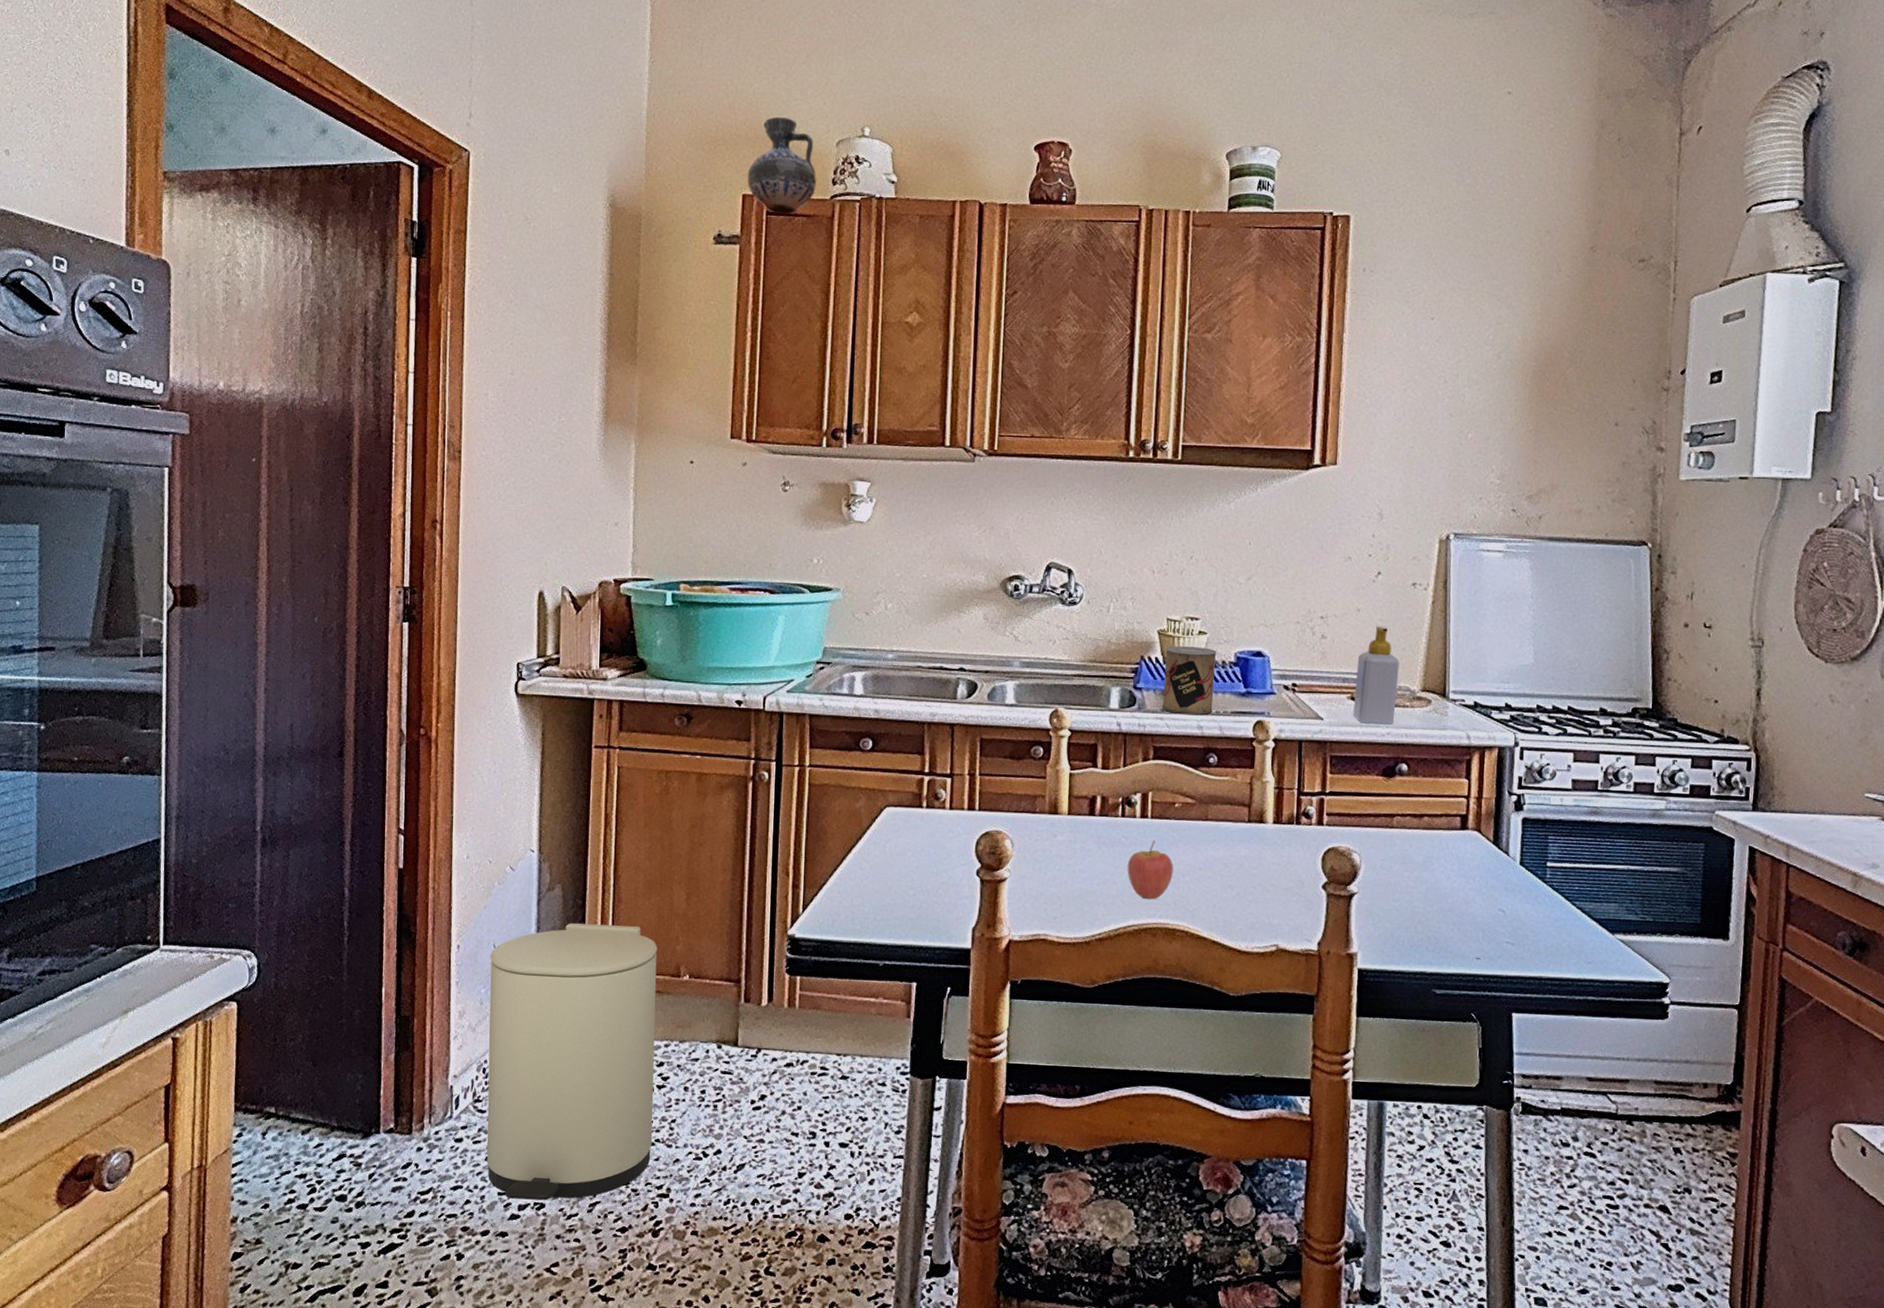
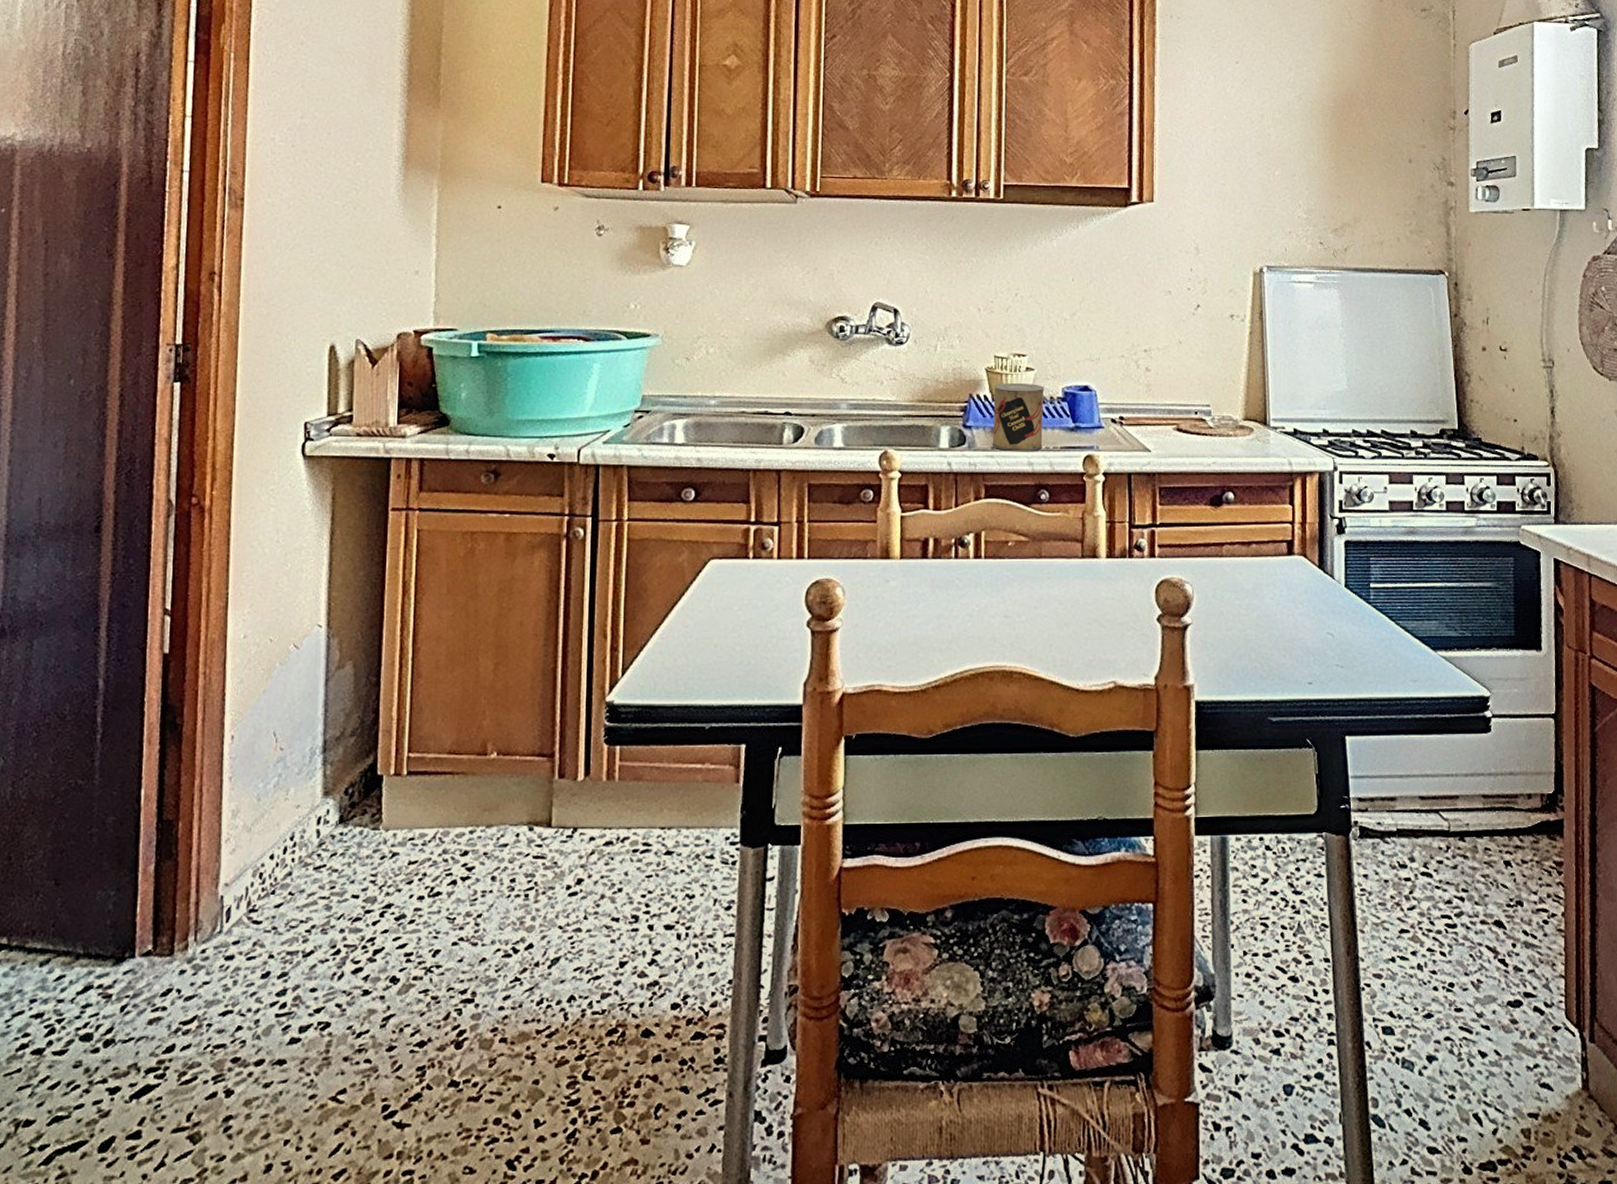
pedal bin: present [486,923,658,1201] -> none [262,702,462,1020]
fruit: present [1127,840,1173,900] -> none [962,580,1009,642]
soap bottle: present [1353,626,1399,725] -> none [1179,357,1221,454]

